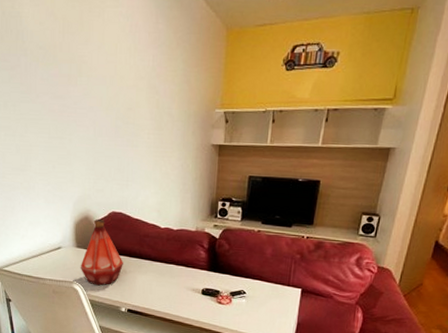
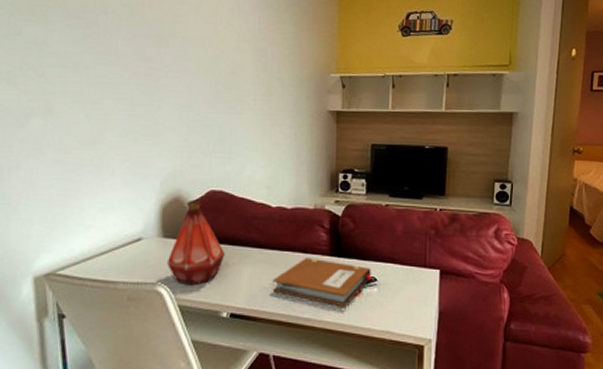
notebook: none [160,271,242,312] -> present [272,258,372,307]

